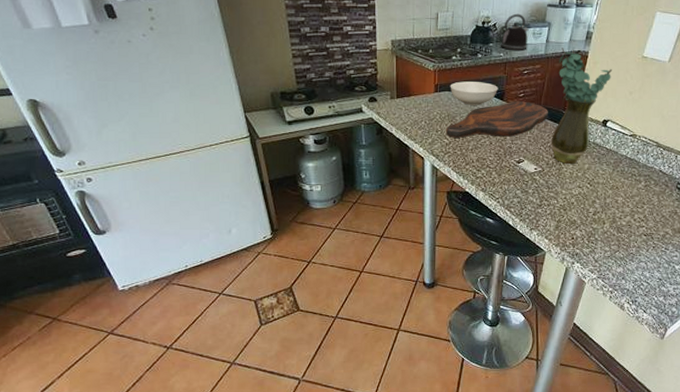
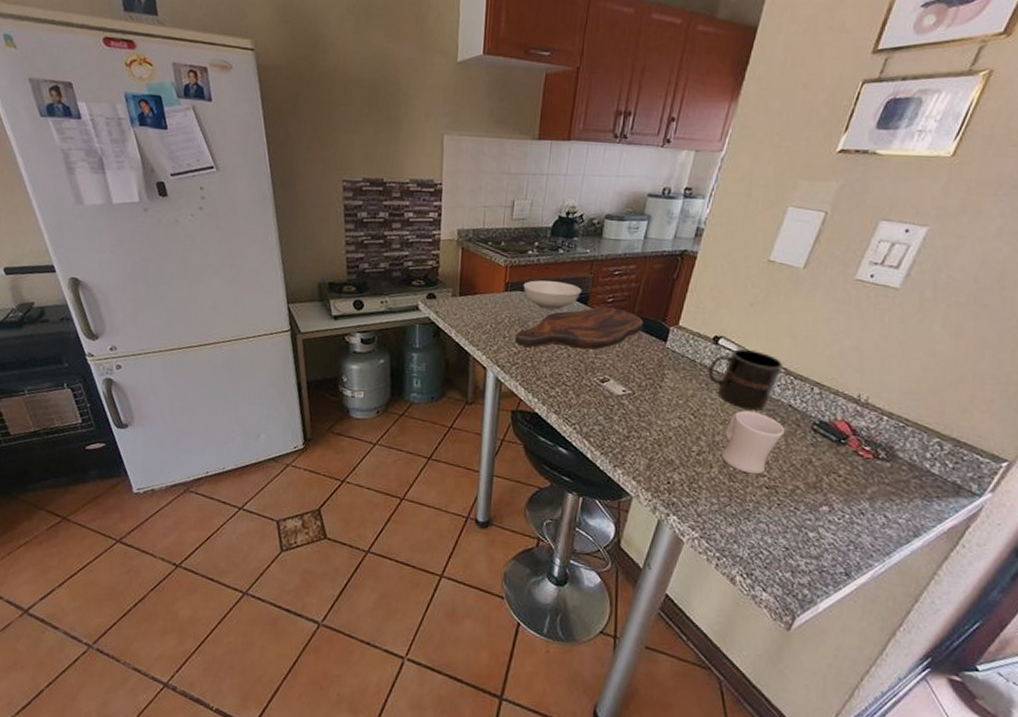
kettle: present [501,13,529,51] -> none [587,203,623,248]
vase: present [550,47,613,164] -> none [644,245,729,388]
mug: none [600,128,655,176] -> present [708,348,784,410]
mug: none [612,177,657,226] -> present [722,410,785,475]

